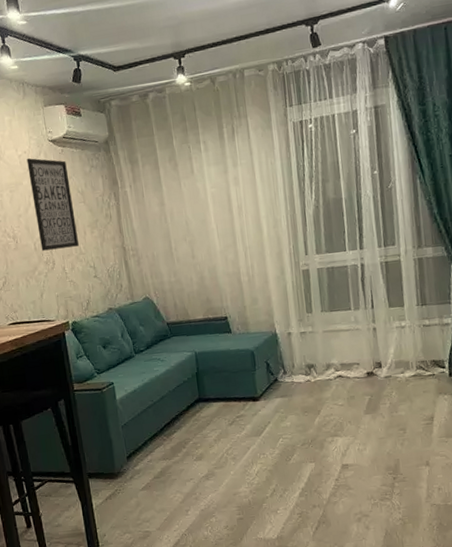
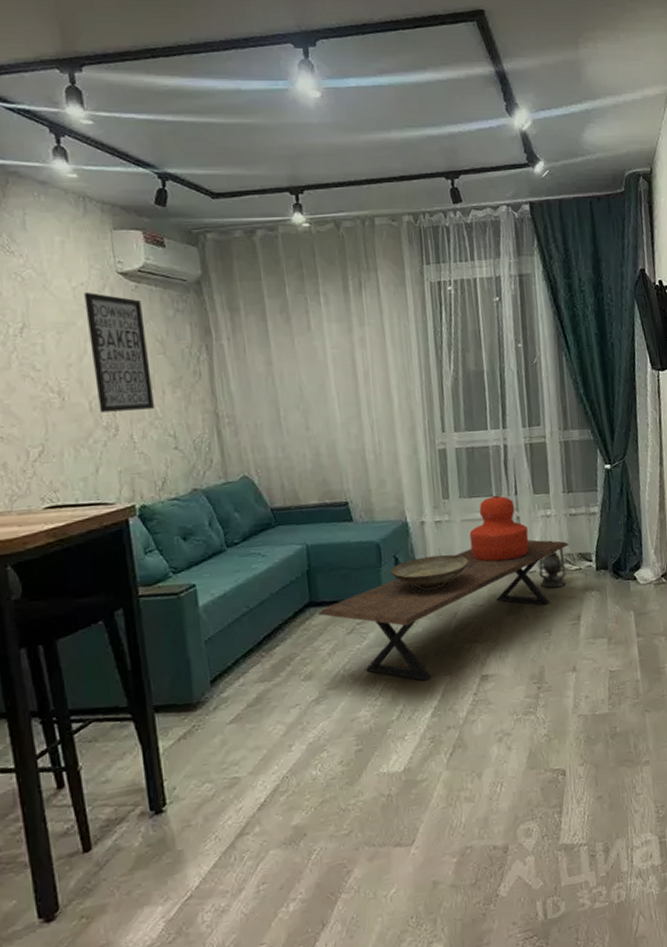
coffee table: none [206,348,422,467] -> present [318,539,569,681]
decorative bowl: none [263,360,331,390] -> present [391,554,470,590]
vase: none [330,309,385,367] -> present [469,495,529,562]
lantern: none [392,348,420,392] -> present [537,540,567,589]

